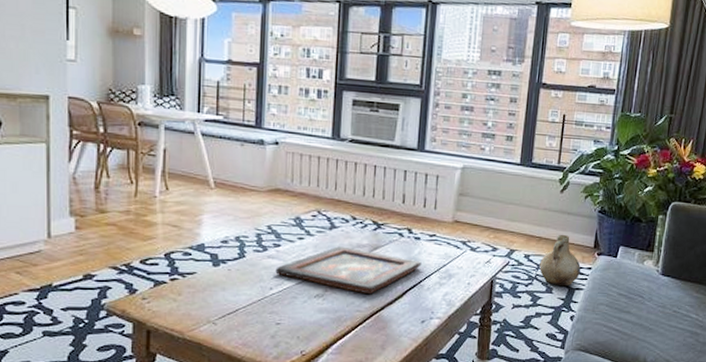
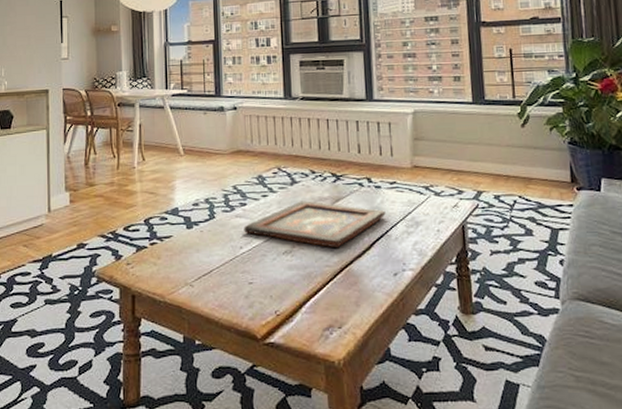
ceramic jug: present [539,234,581,287] -> none [512,170,561,227]

